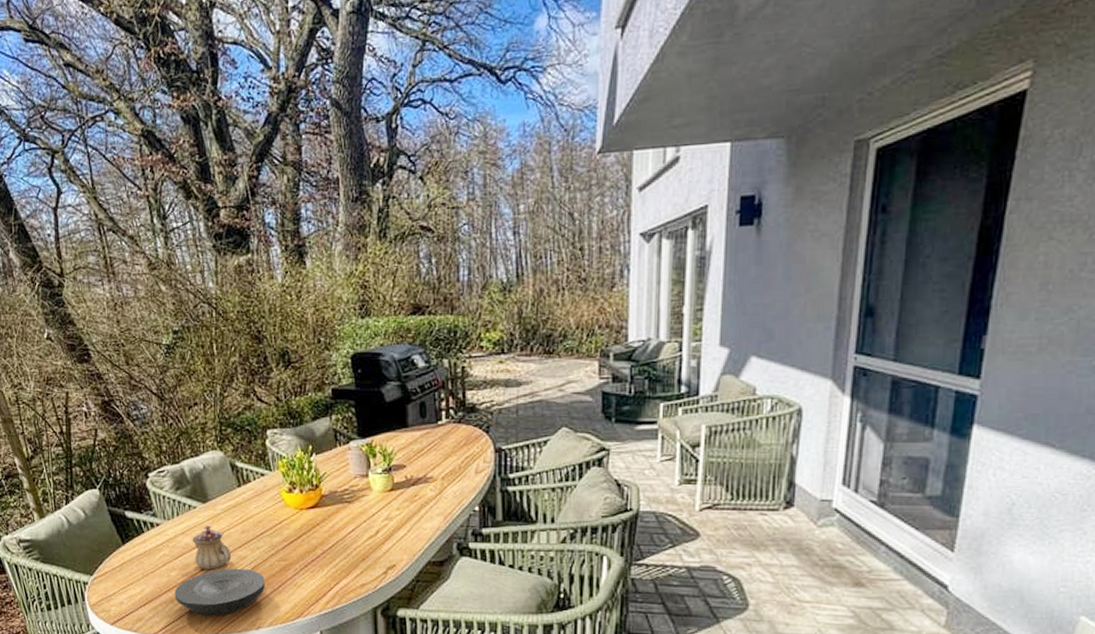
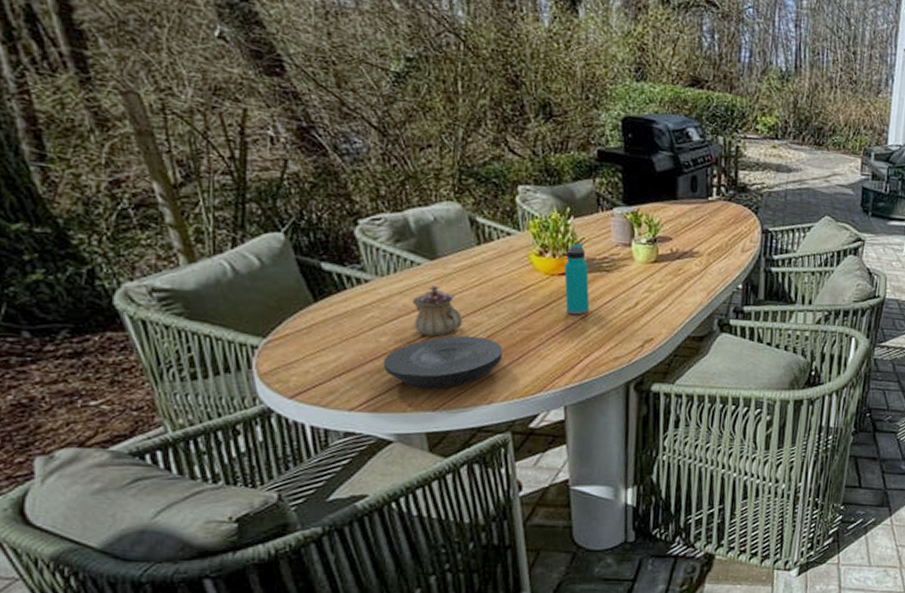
water bottle: none [310,478,335,546] -> present [564,243,590,315]

